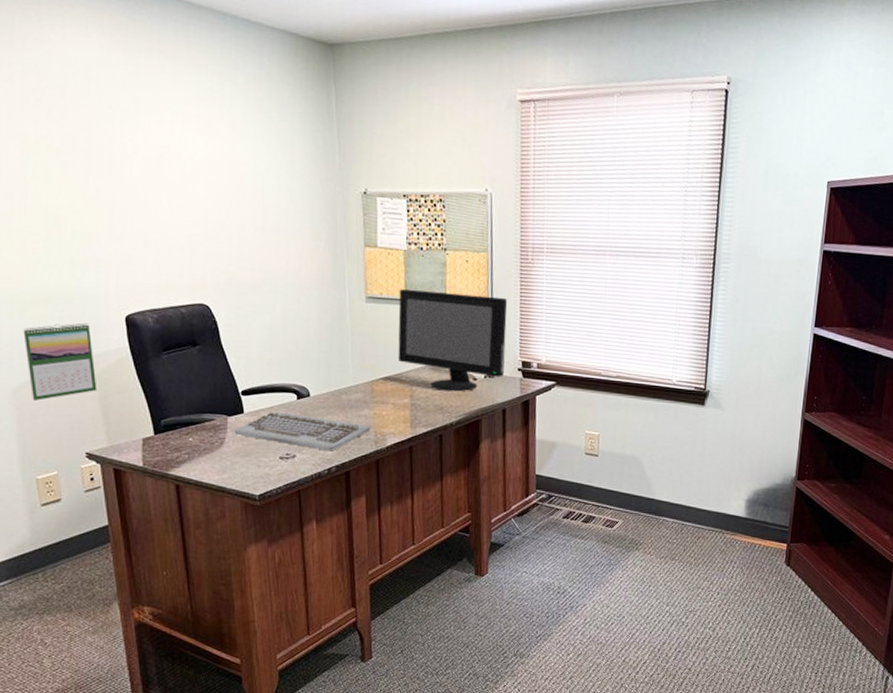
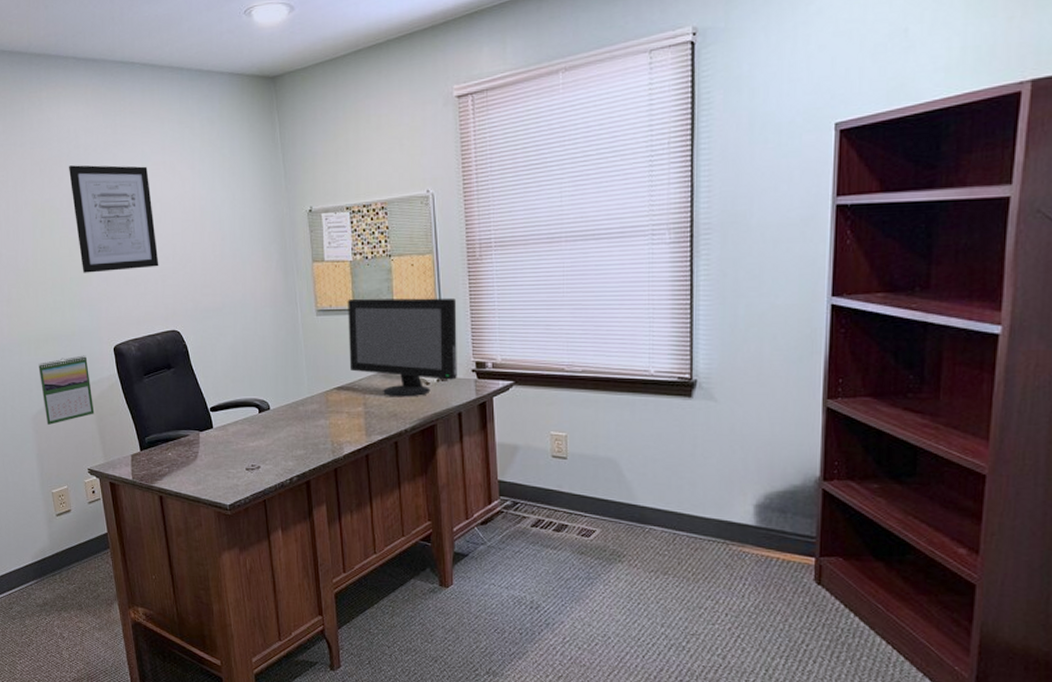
wall art: none [75,100,187,232] -> present [69,165,159,273]
keyboard: present [234,411,371,451] -> none [206,425,328,462]

